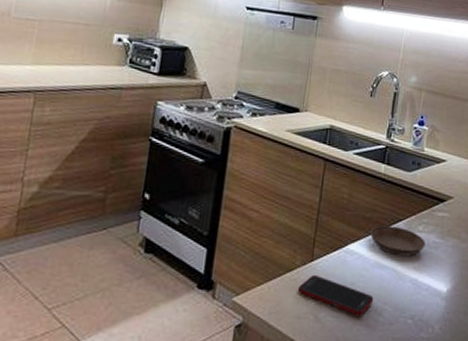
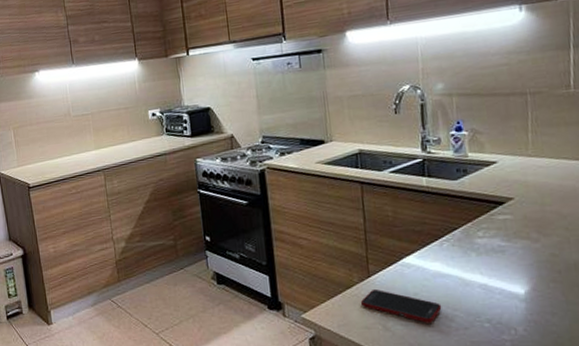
saucer: present [369,225,425,257] -> none [423,235,490,264]

